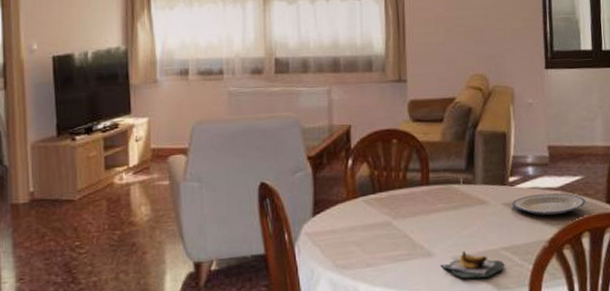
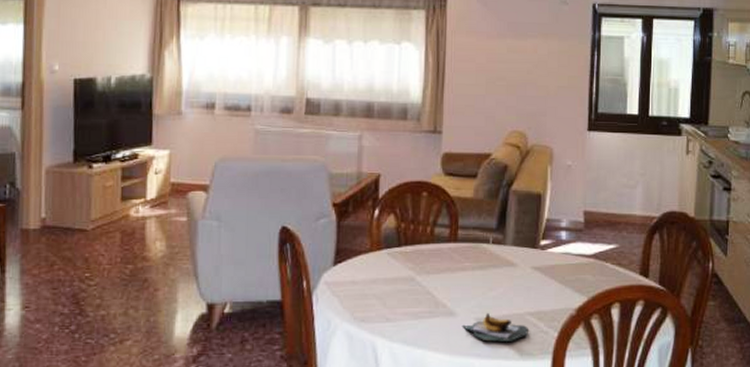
plate: present [512,193,586,216] -> none [542,261,618,283]

